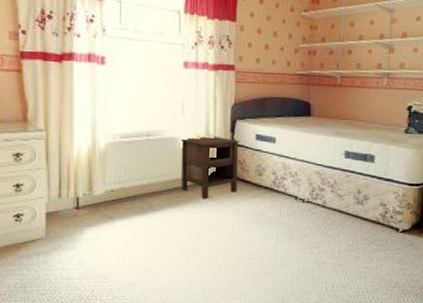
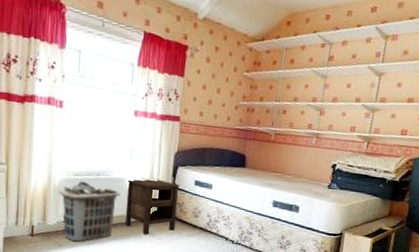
clothes hamper: none [105,143,174,211] -> present [58,181,121,241]

